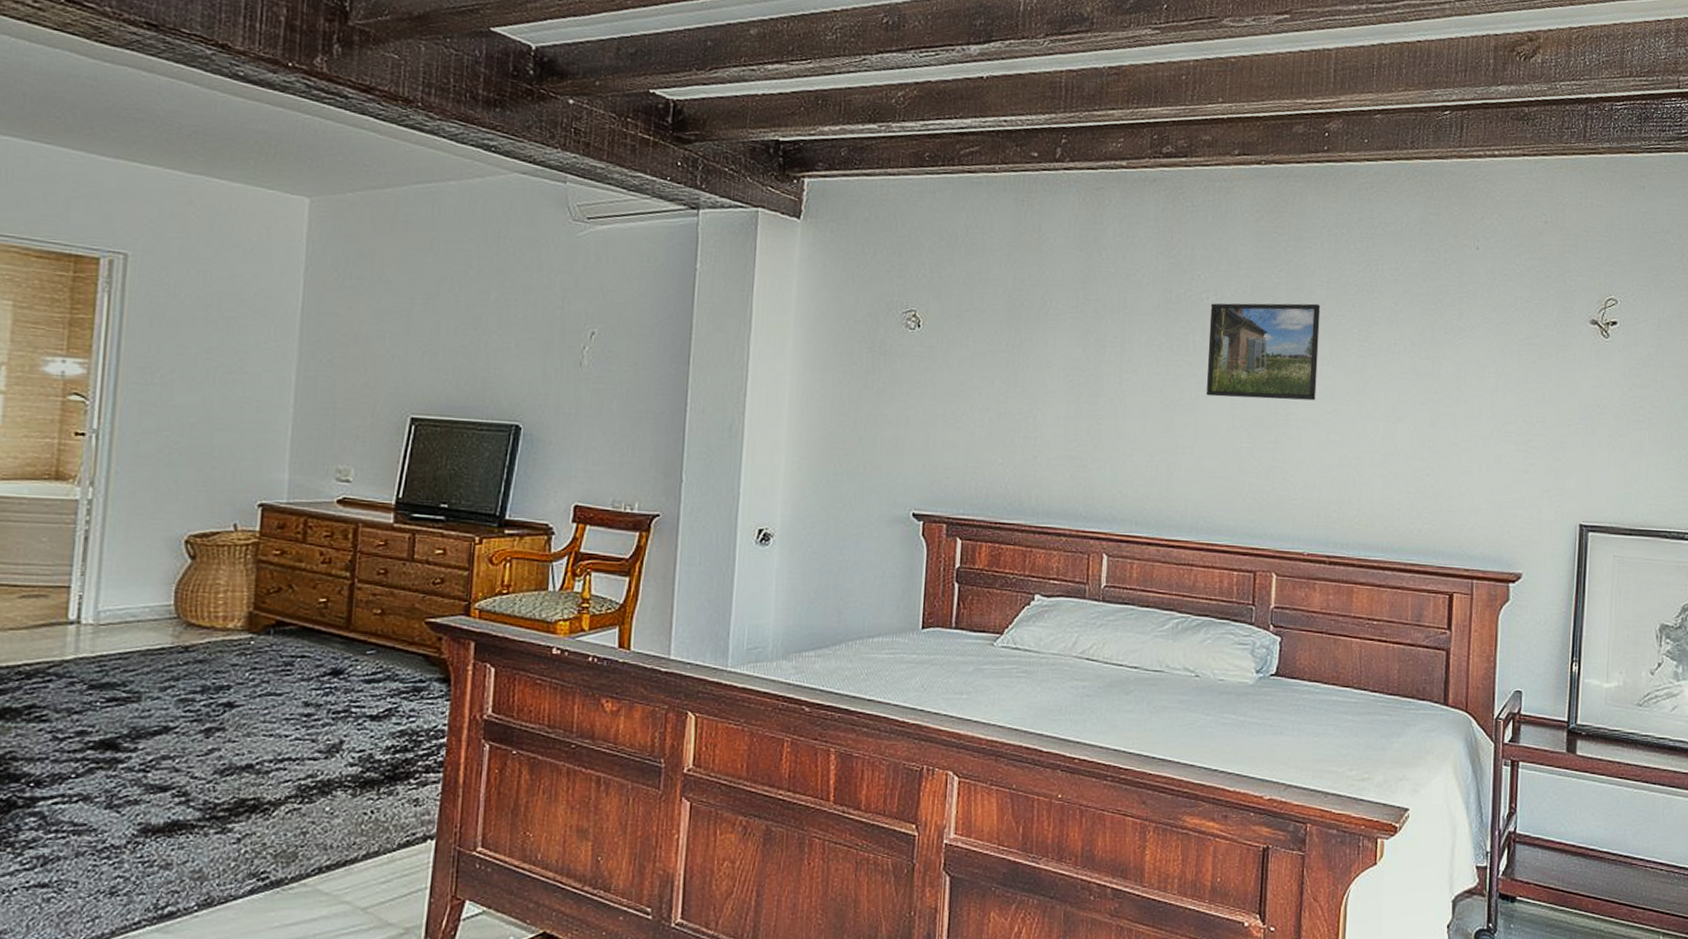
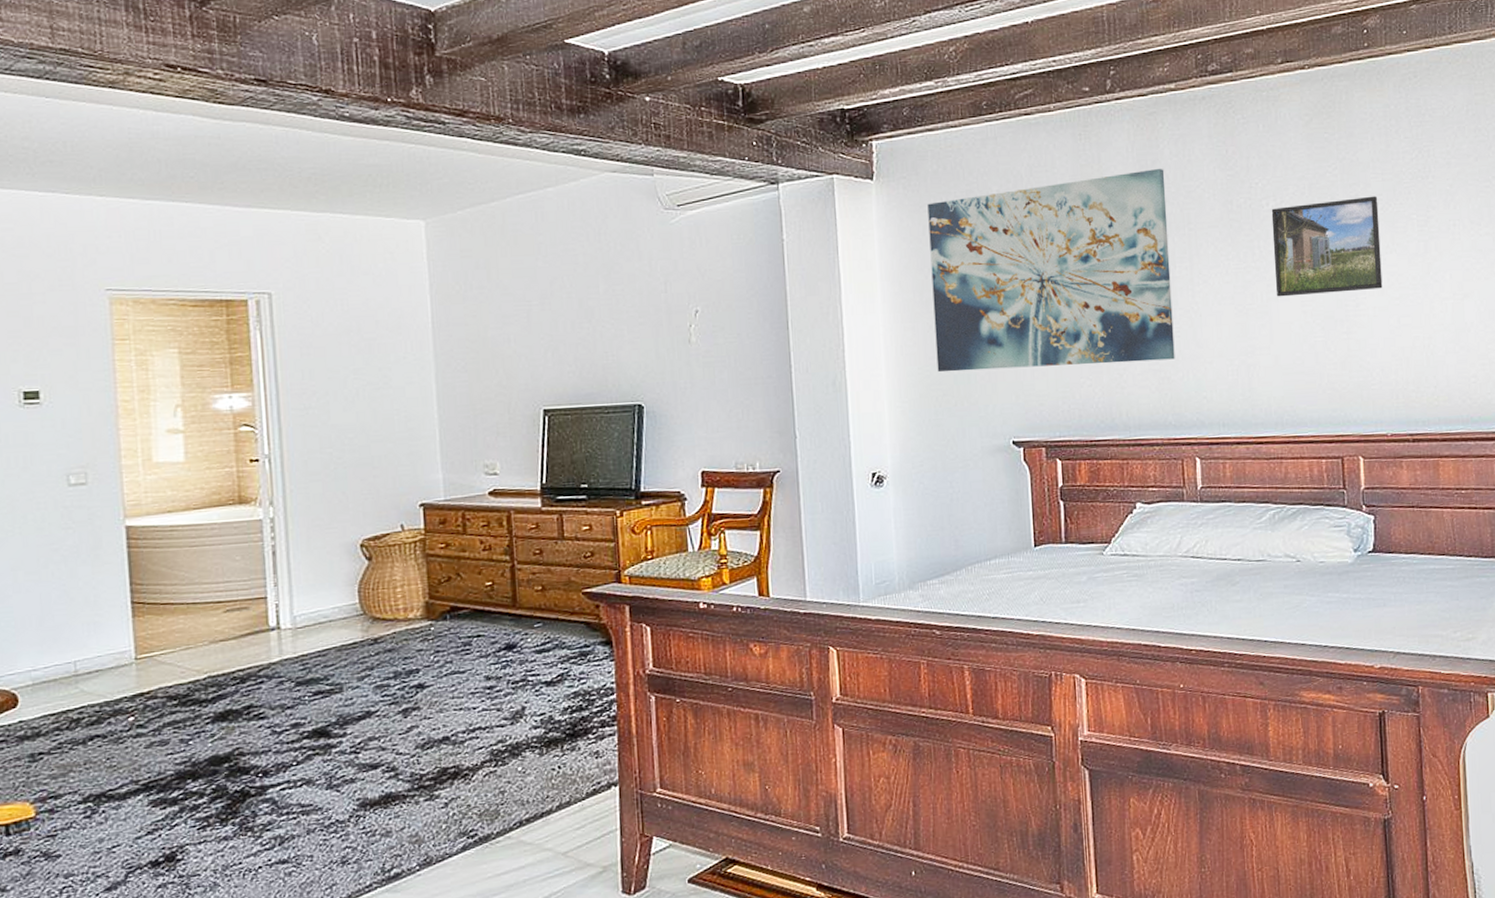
wall art: none [842,246,1106,448] -> present [927,168,1175,373]

